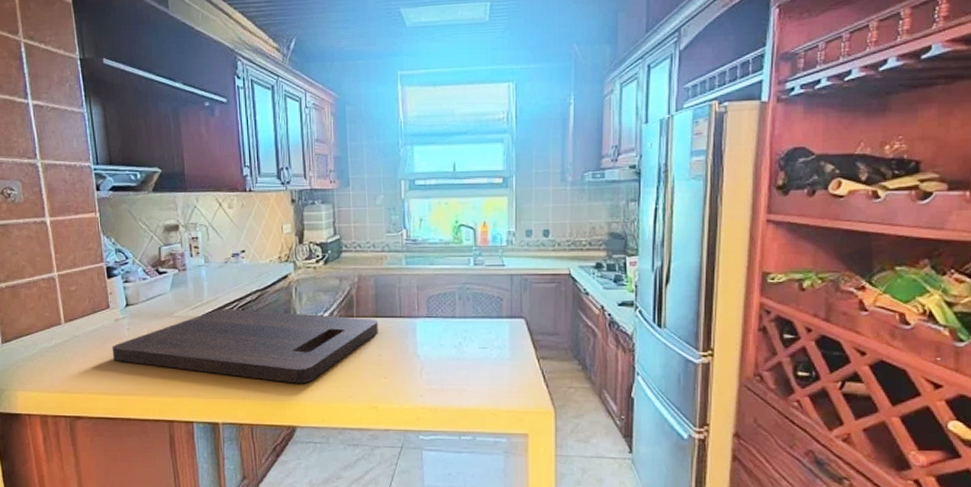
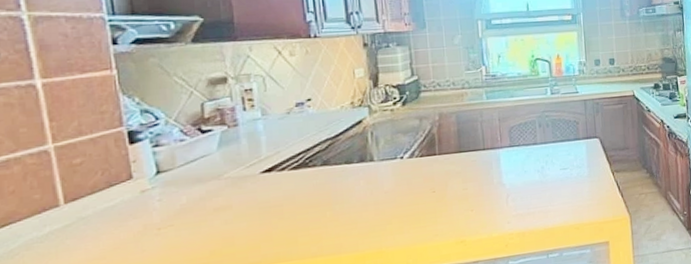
cutting board: present [112,309,378,384] -> none [136,154,462,240]

